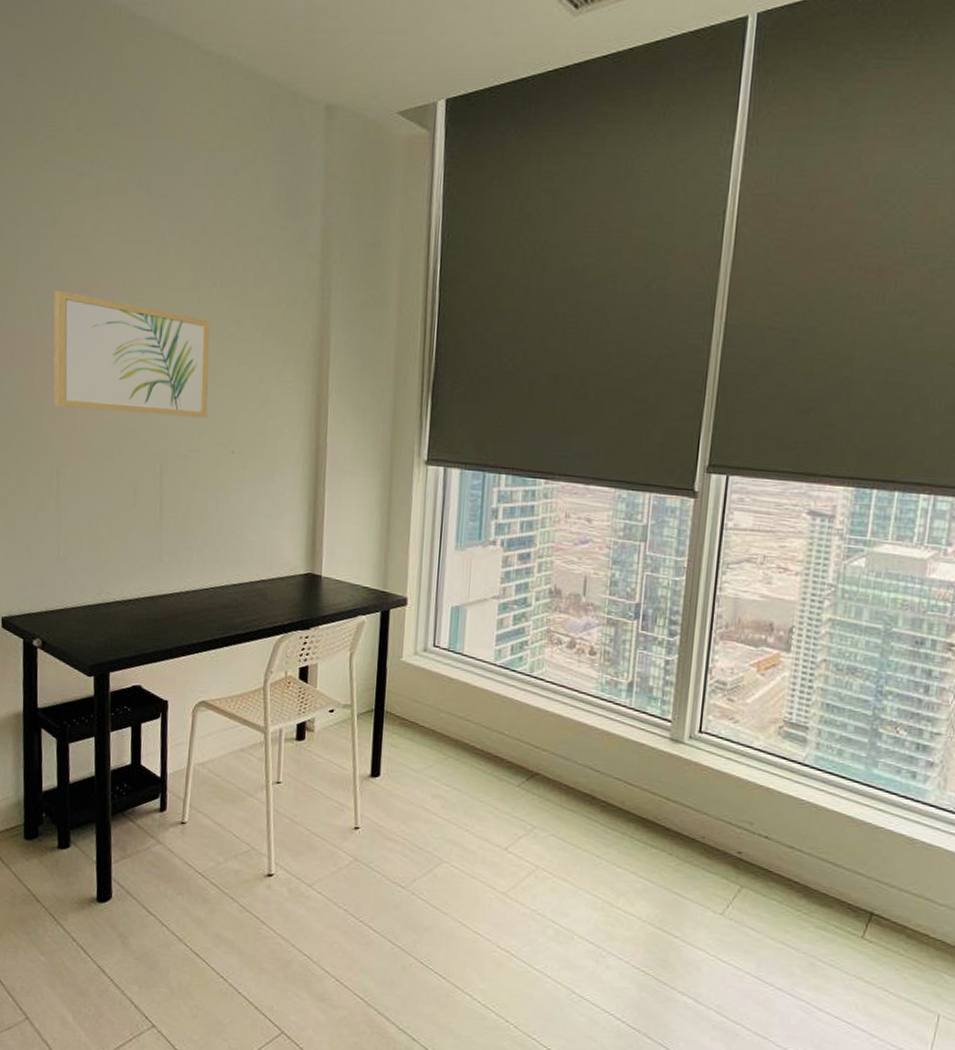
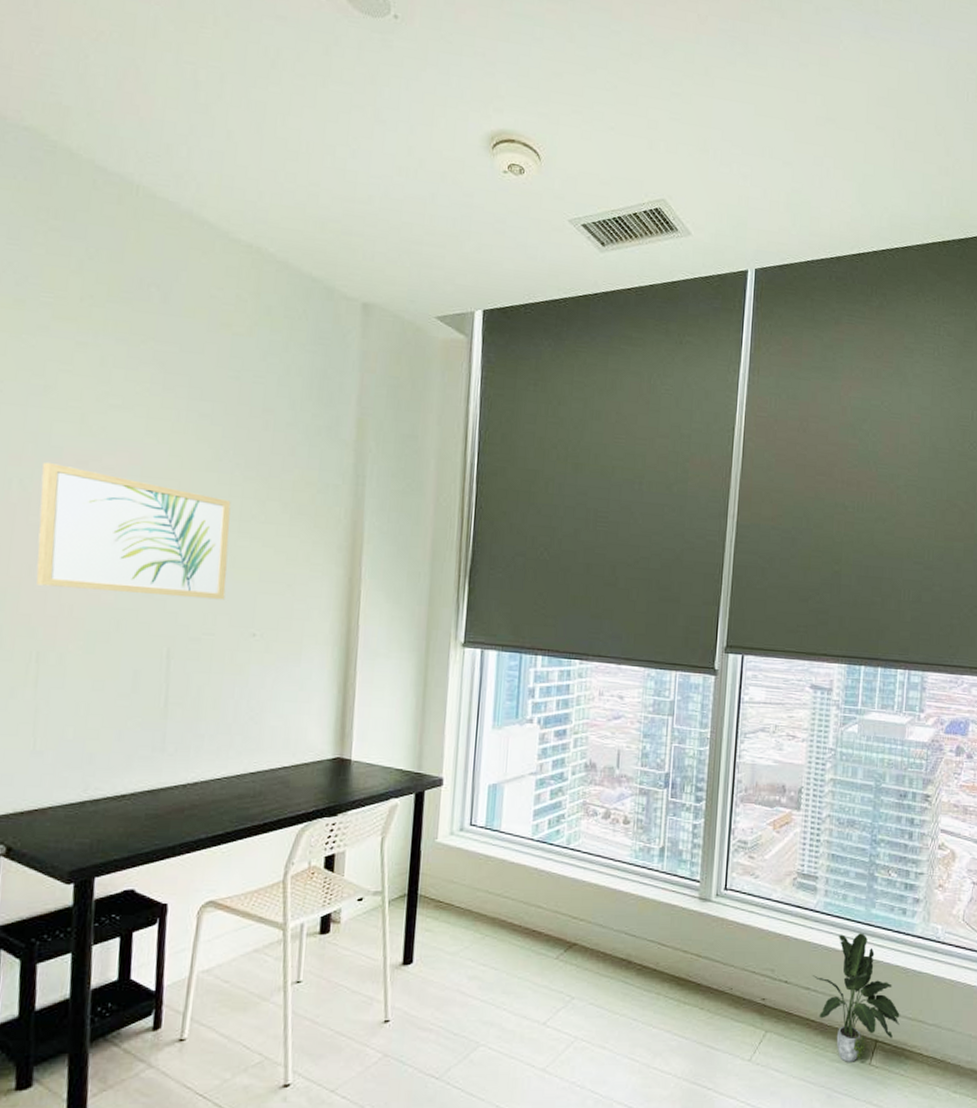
potted plant: none [797,792,903,933] -> present [812,933,900,1062]

